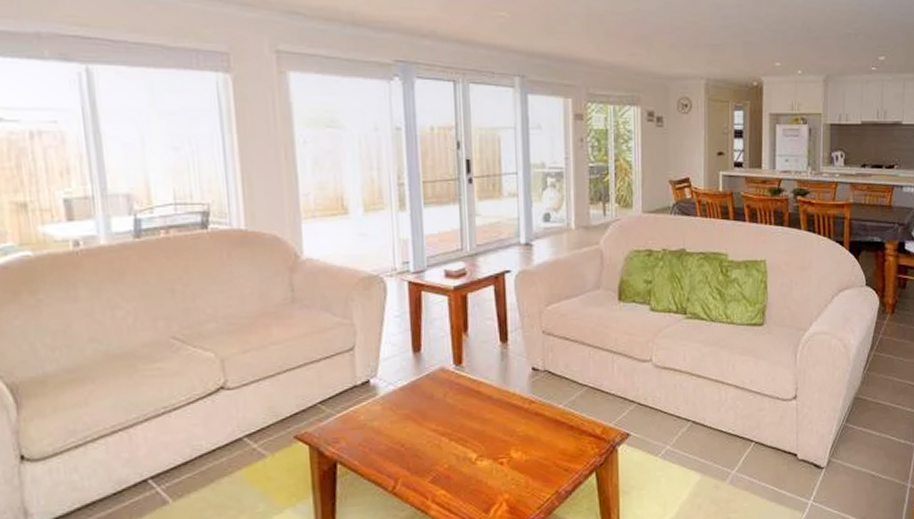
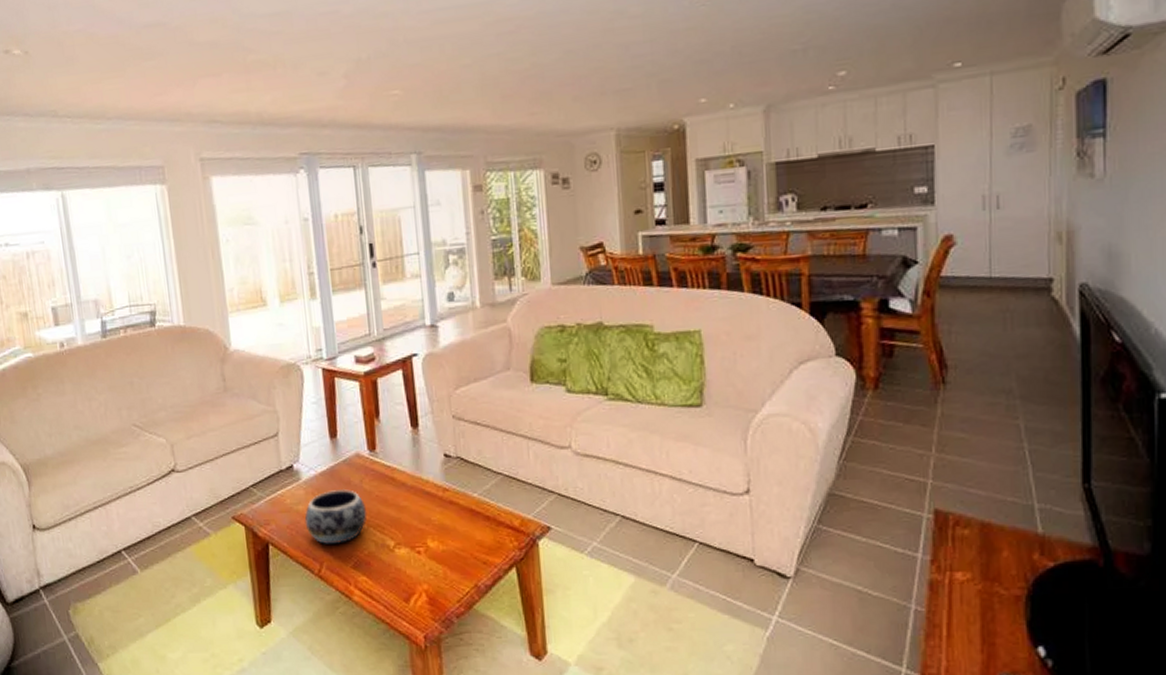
decorative bowl: none [379,404,450,460] -> present [304,489,367,544]

